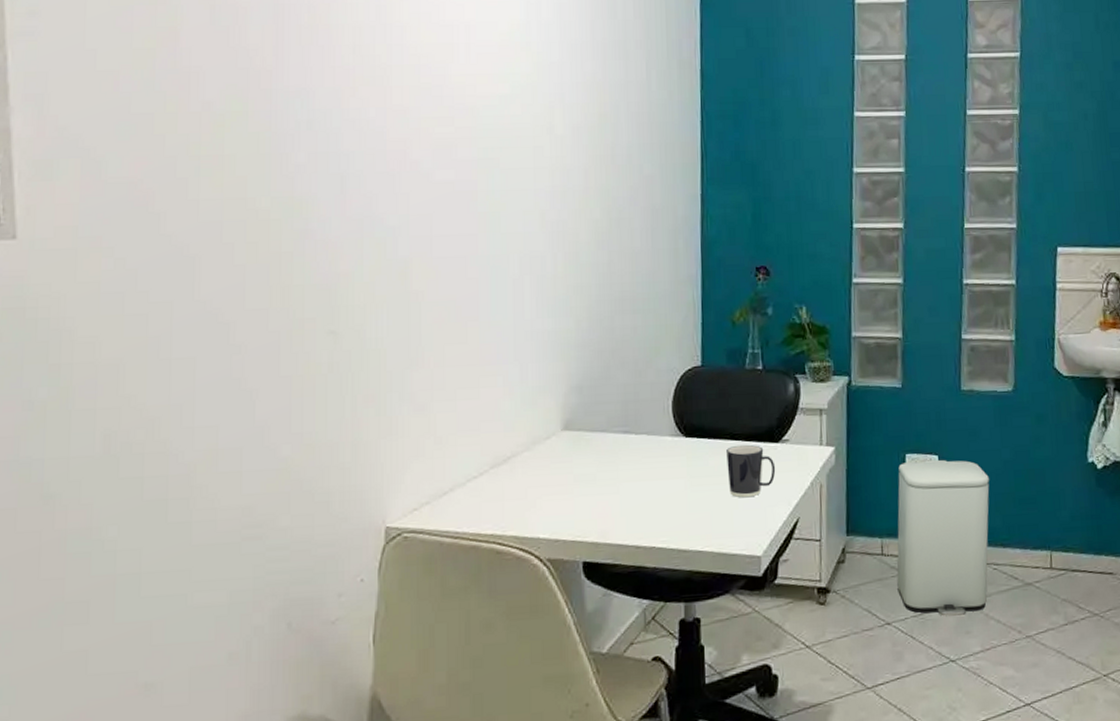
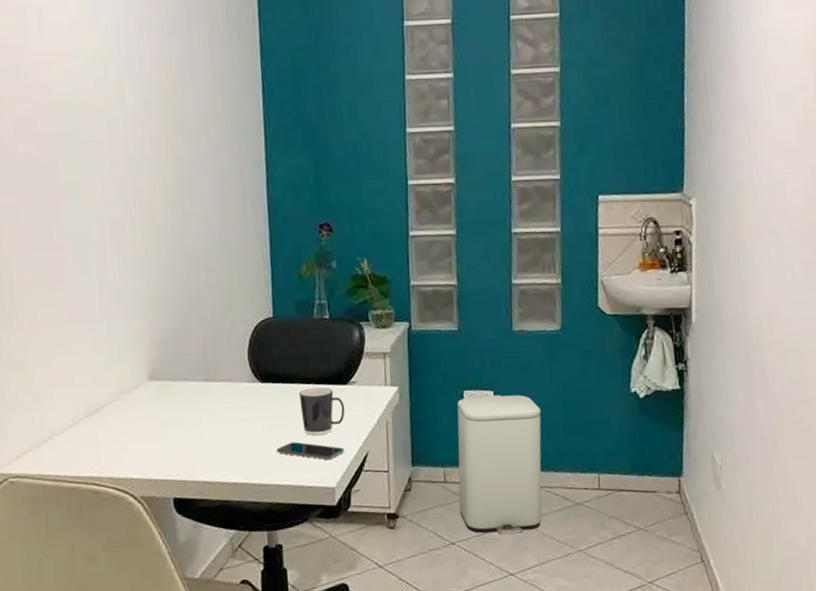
phone: none [698,504,774,526] -> present [276,442,345,460]

